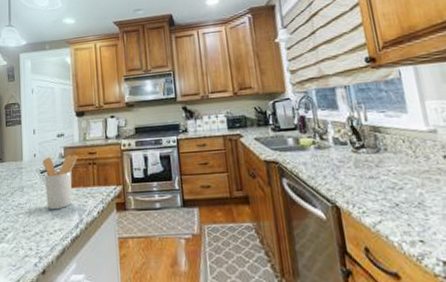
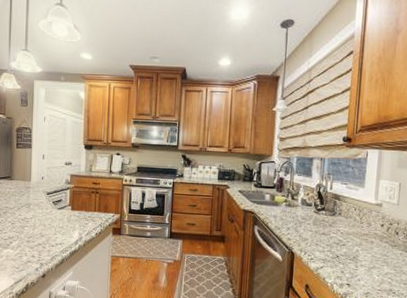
utensil holder: present [43,154,78,210] -> none [50,181,83,227]

